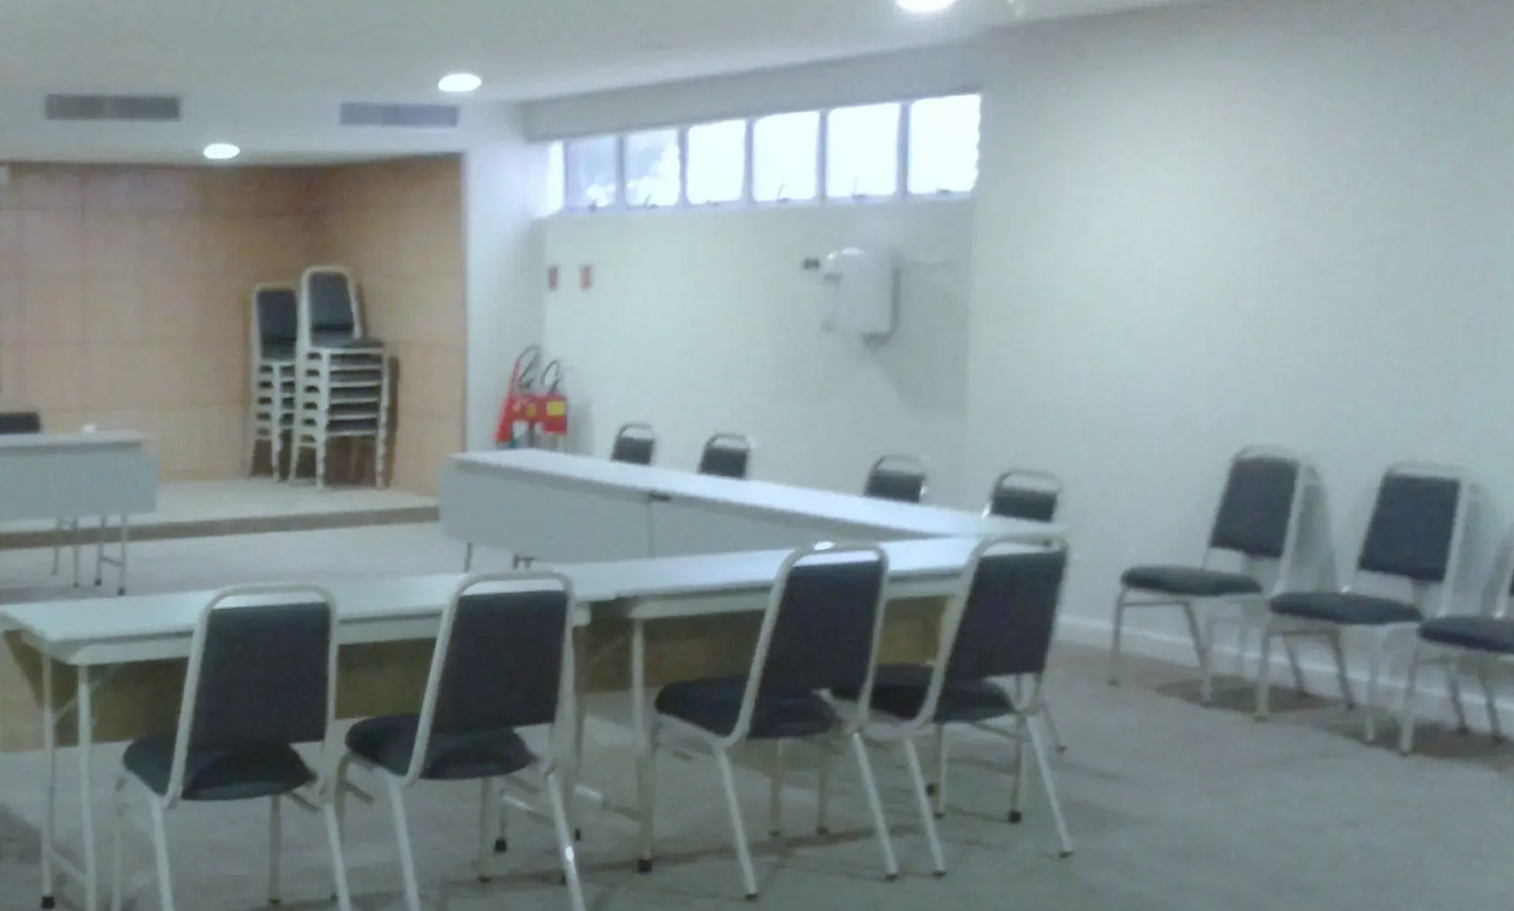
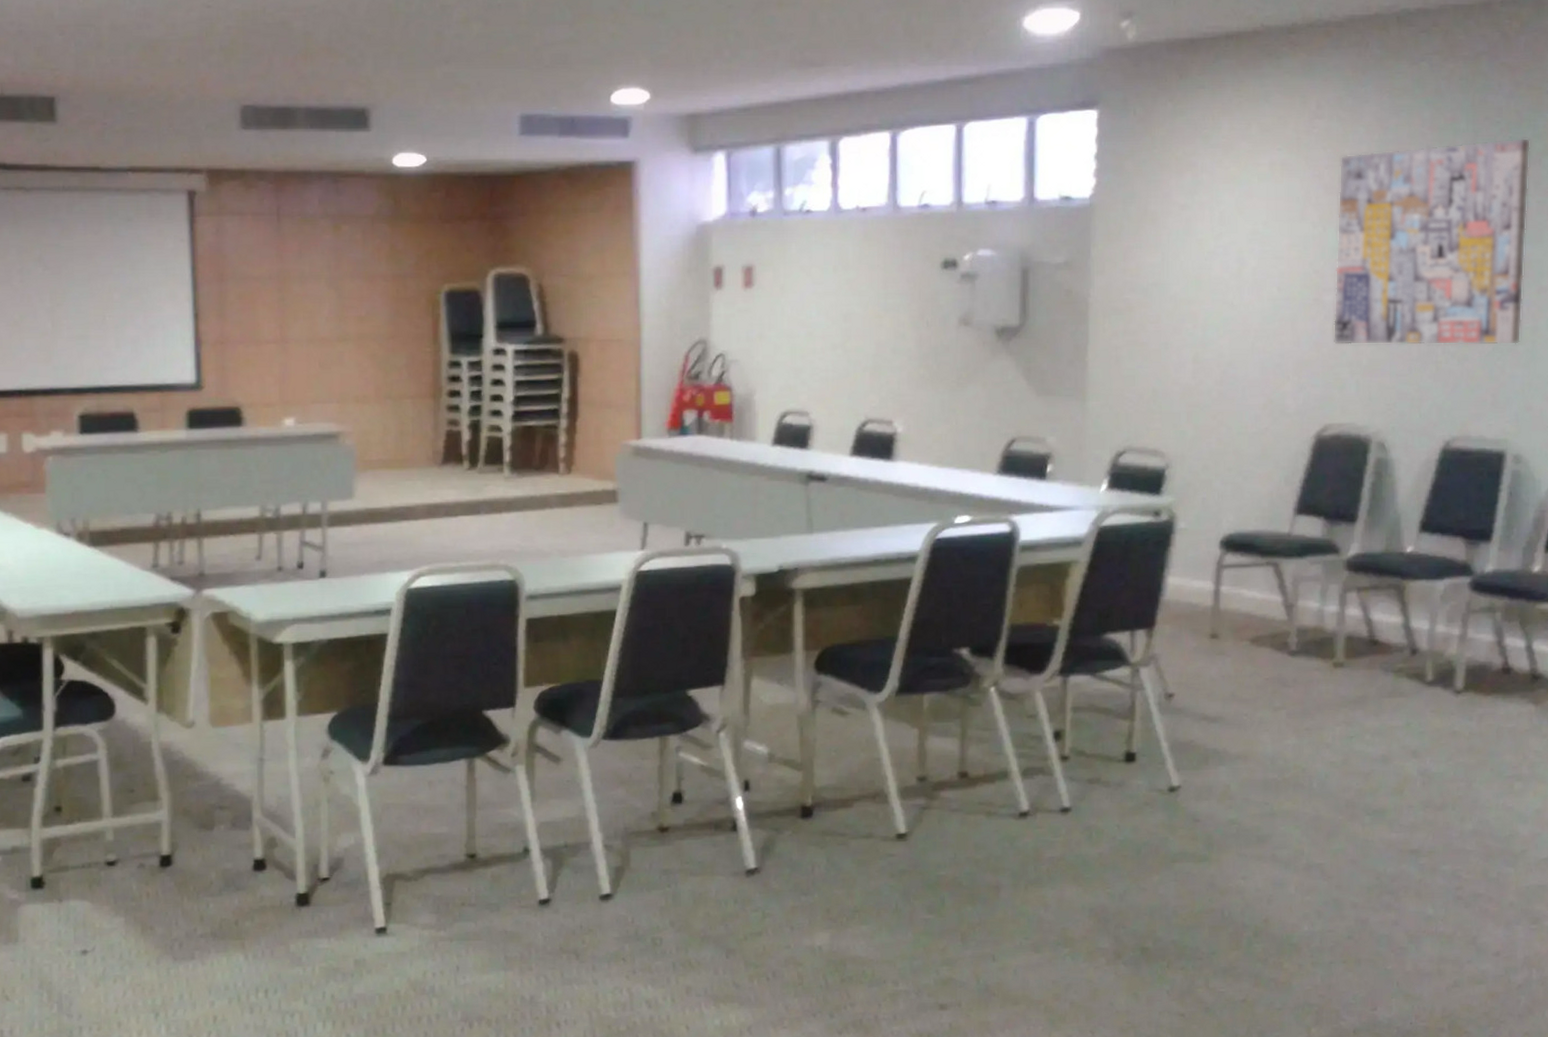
wall art: none [1254,123,1490,359] -> present [1333,137,1531,346]

